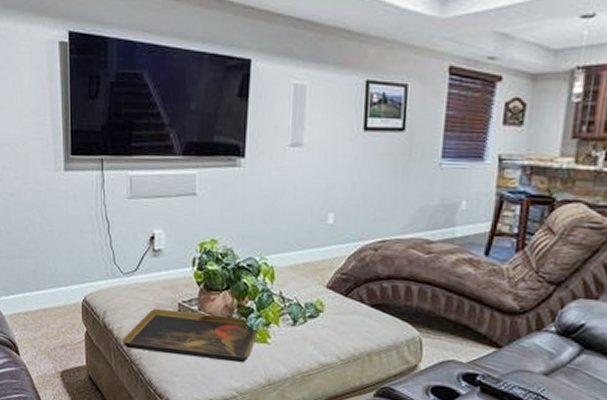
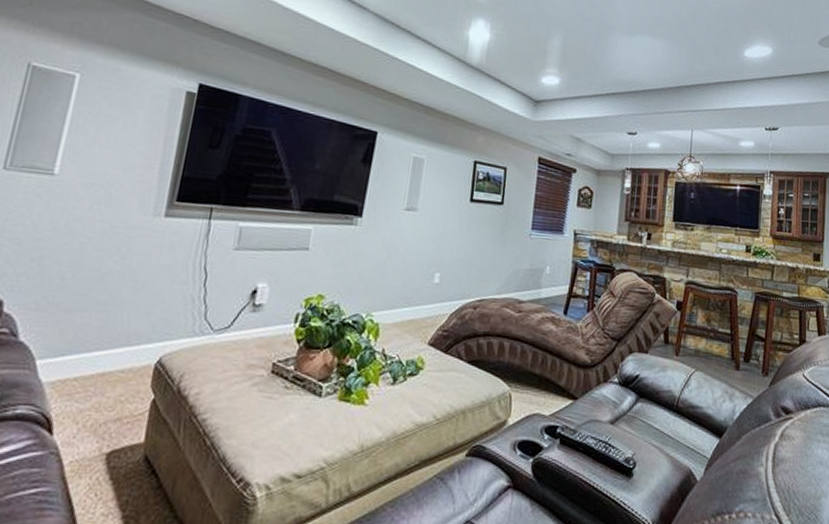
decorative tray: present [122,308,259,363] -> none [197,369,357,428]

